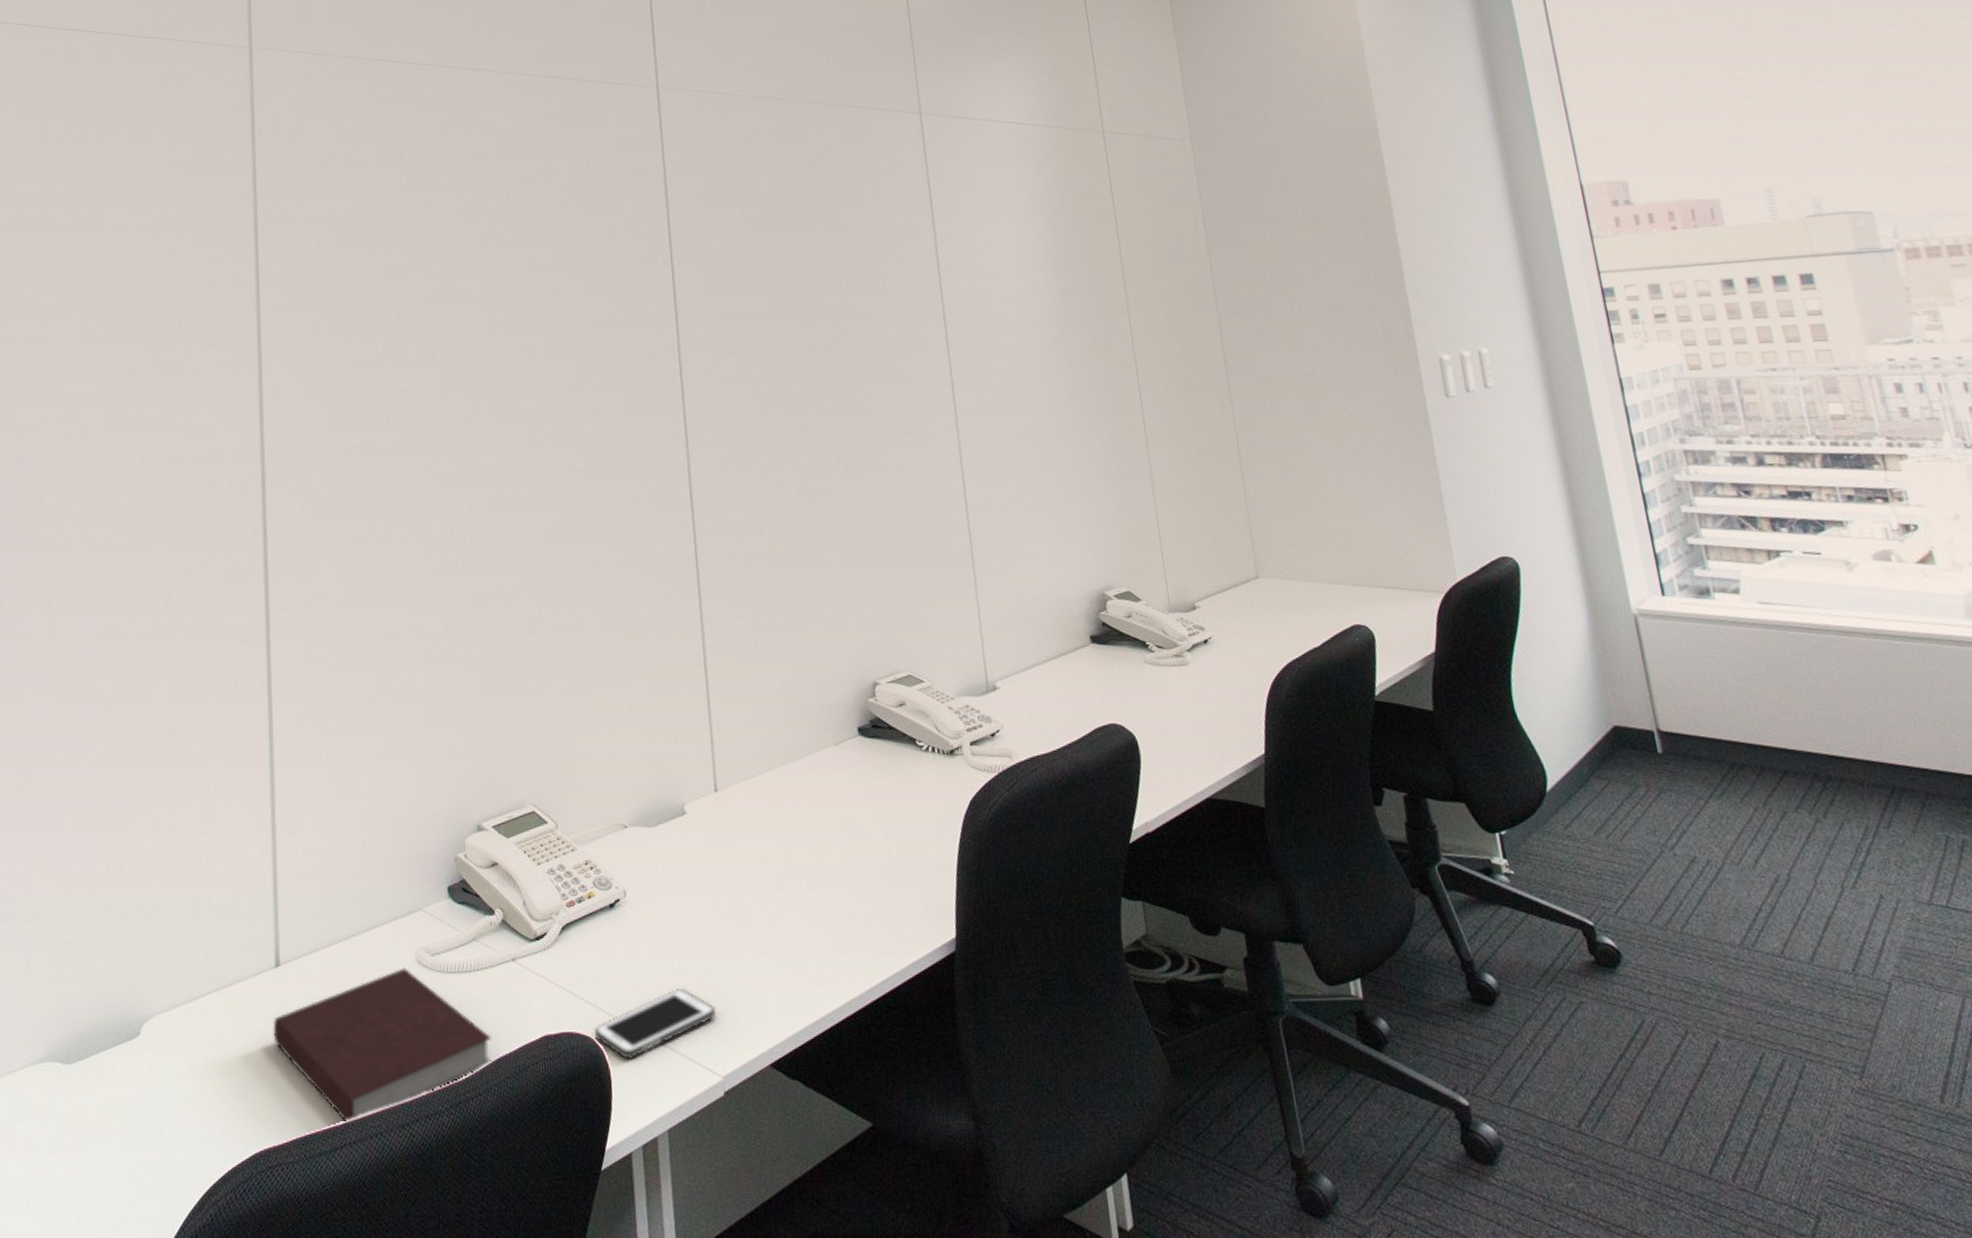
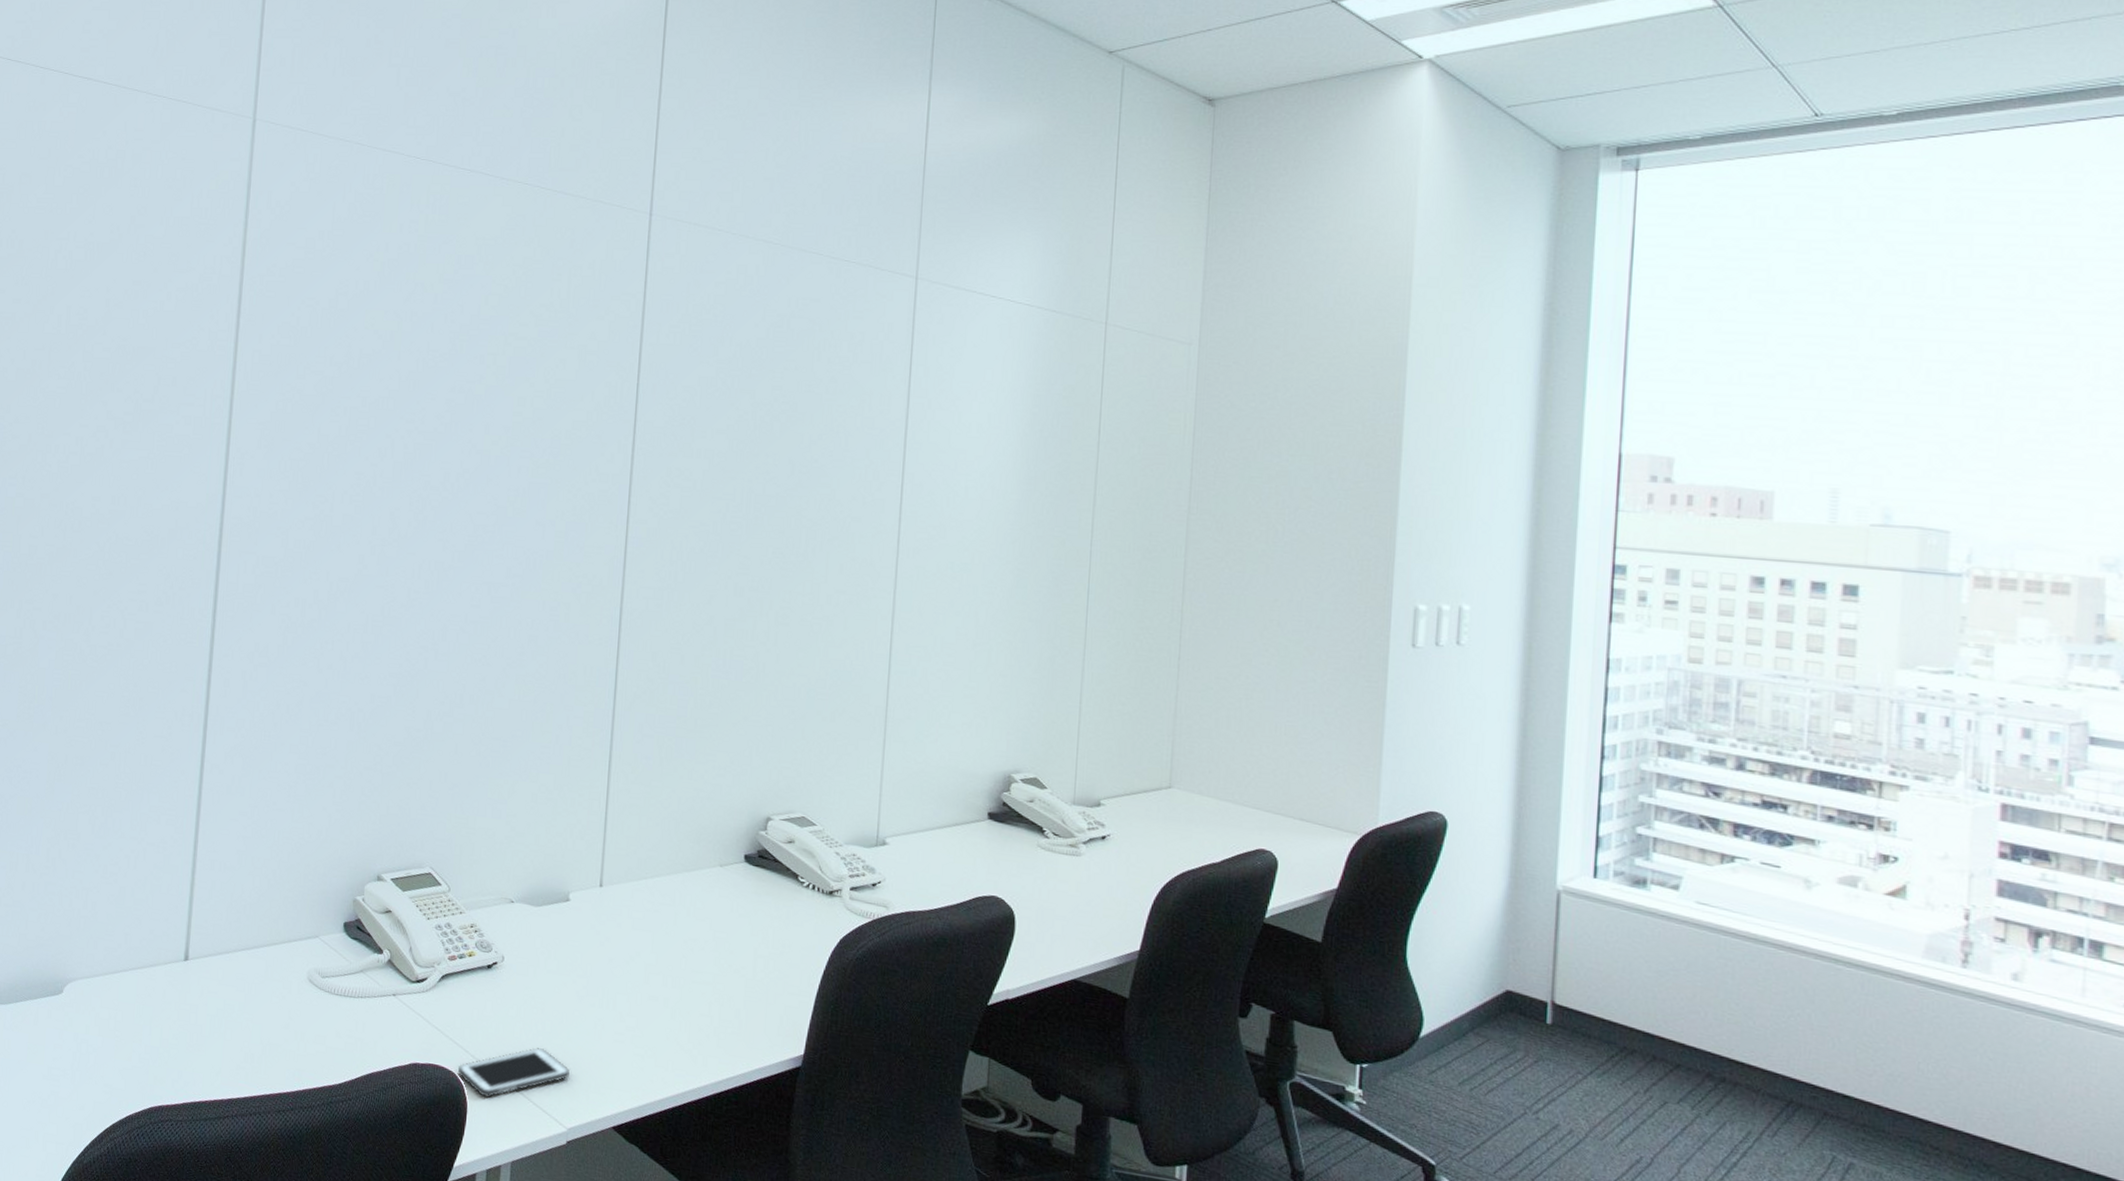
notebook: present [273,967,492,1124] -> none [176,982,367,1100]

